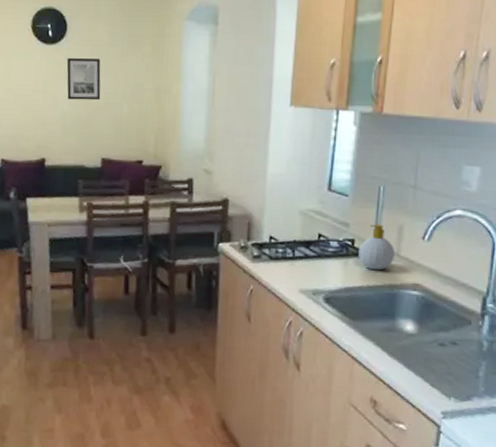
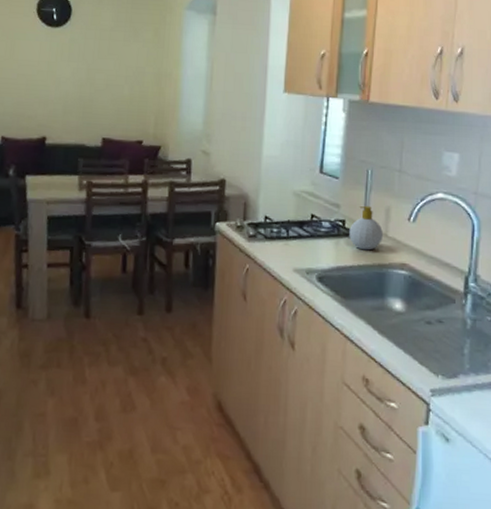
wall art: present [66,57,101,101] -> none [69,41,104,82]

